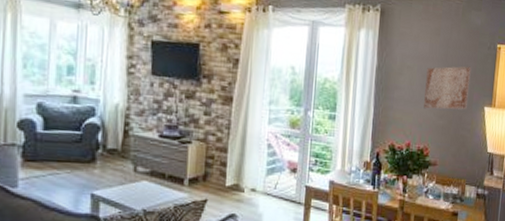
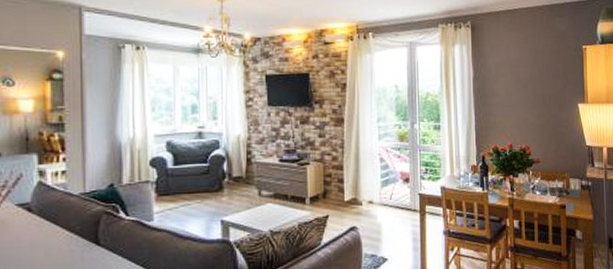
wall art: present [424,66,472,110] -> none [520,68,562,111]

